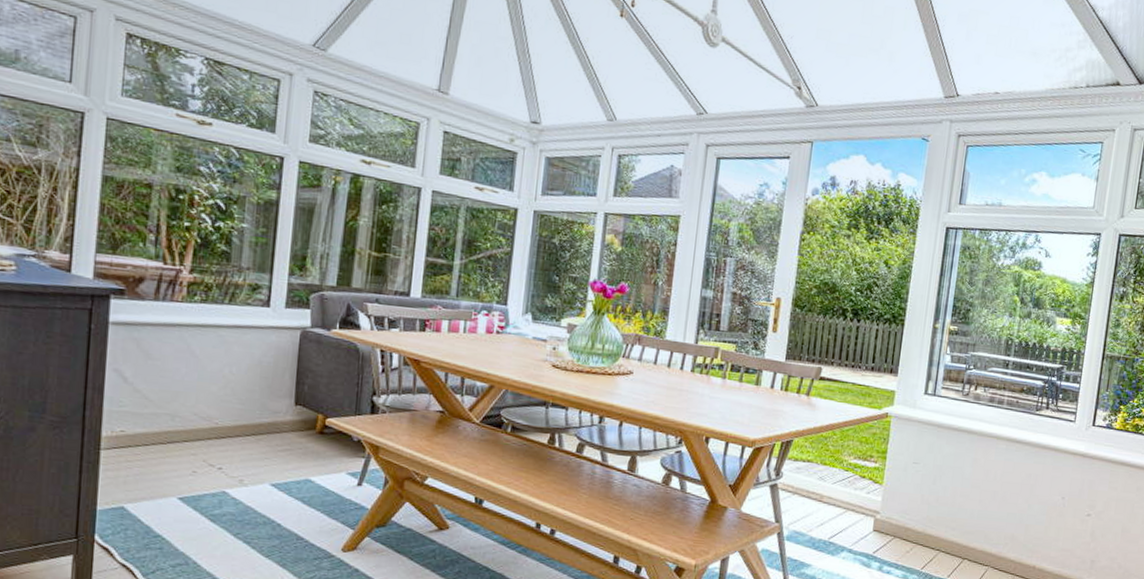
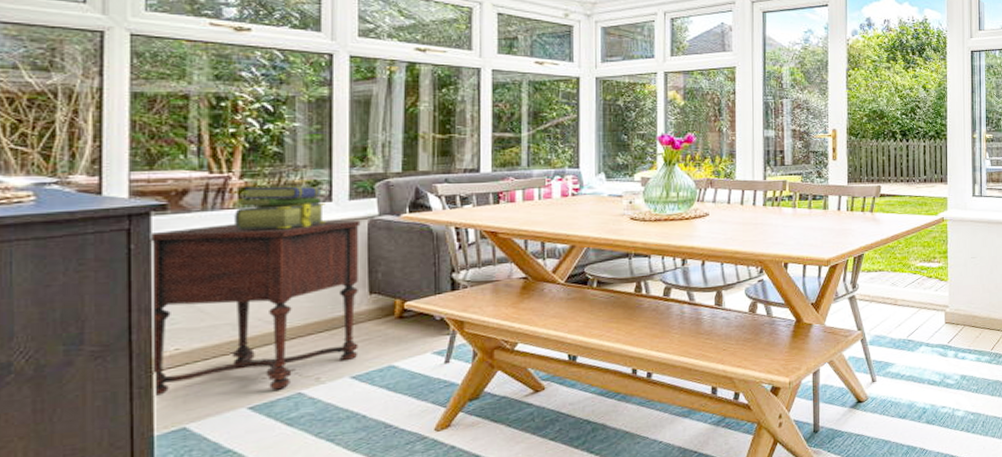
side table: none [98,315,294,486] -> present [150,220,361,397]
stack of books: none [181,282,264,330] -> present [235,186,326,230]

